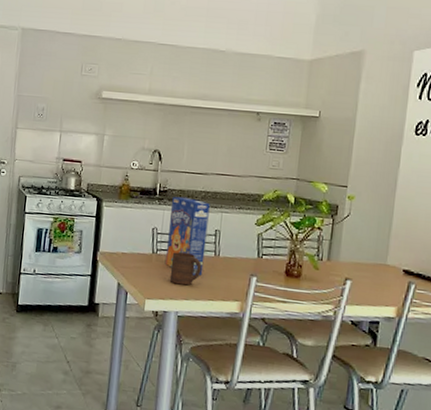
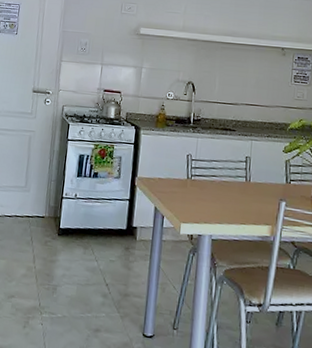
cereal box: present [165,196,210,276] -> none [200,125,241,200]
cup: present [169,252,202,286] -> none [203,177,234,210]

